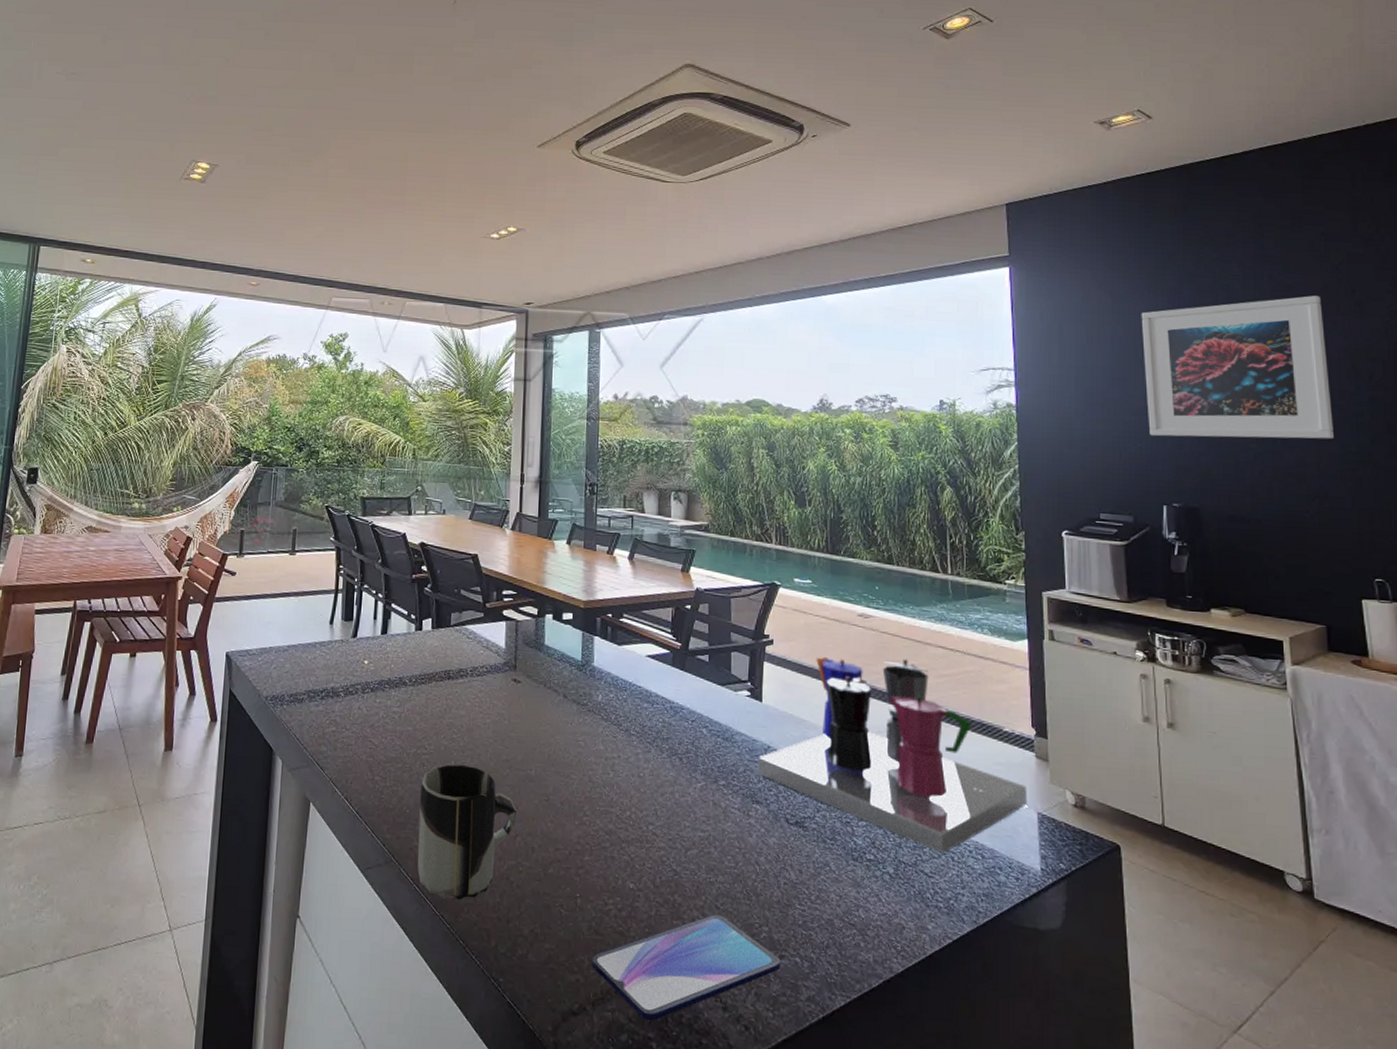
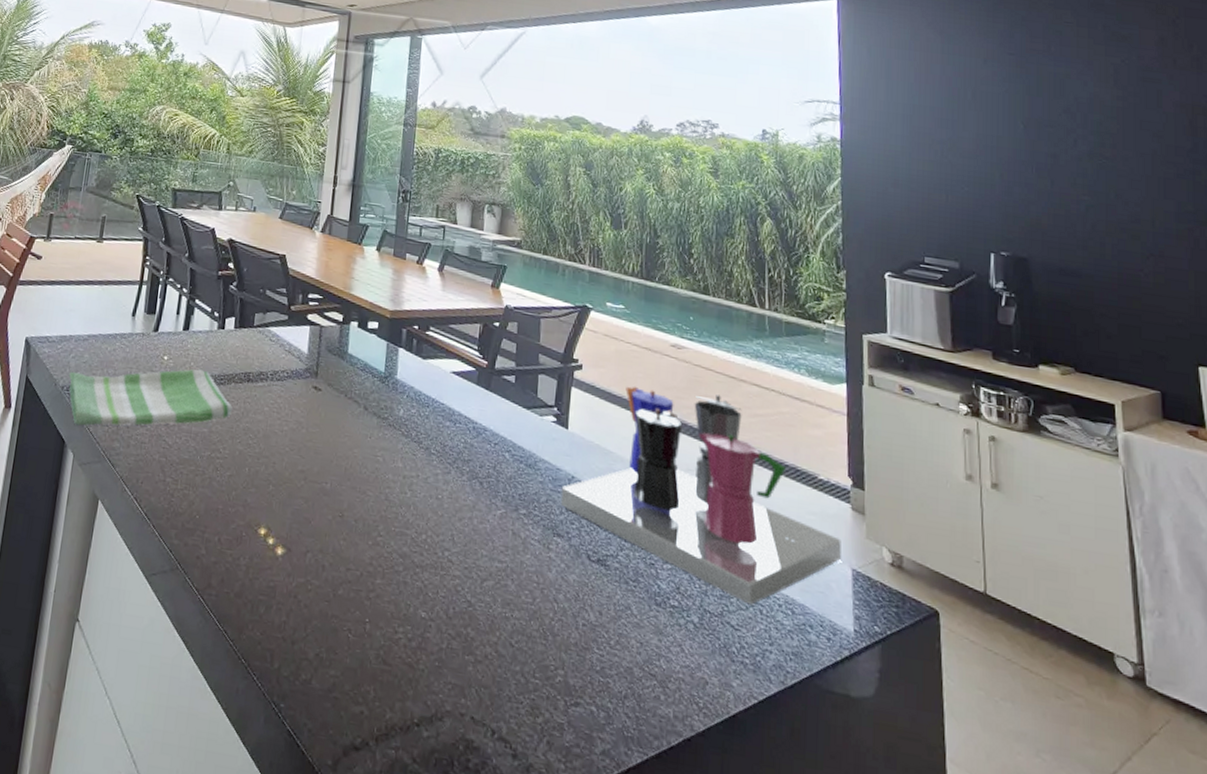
dish towel: none [272,670,435,733] -> present [69,369,232,426]
cup: present [417,764,517,900] -> none [203,471,310,616]
smartphone: present [592,914,781,1021] -> none [378,652,576,763]
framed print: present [1141,295,1334,440] -> none [971,47,1169,197]

